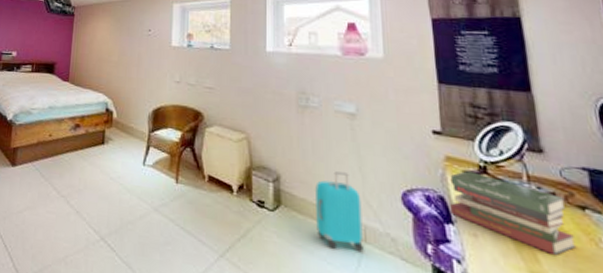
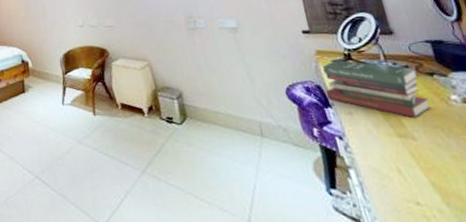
suitcase: present [314,171,364,253] -> none [213,80,262,147]

